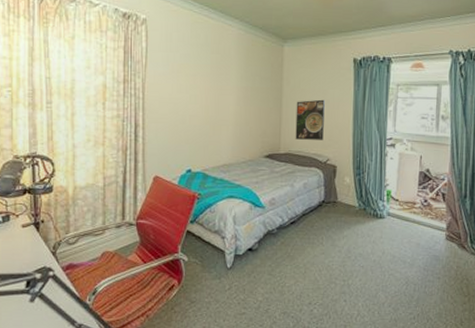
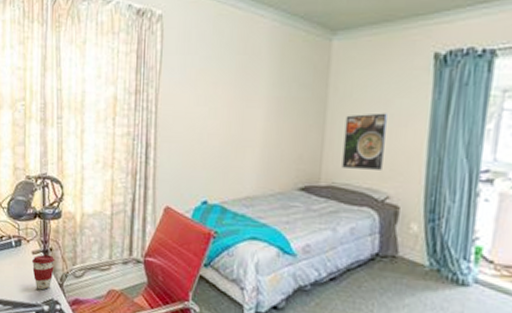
coffee cup: none [21,226,47,260] -> present [31,254,55,290]

